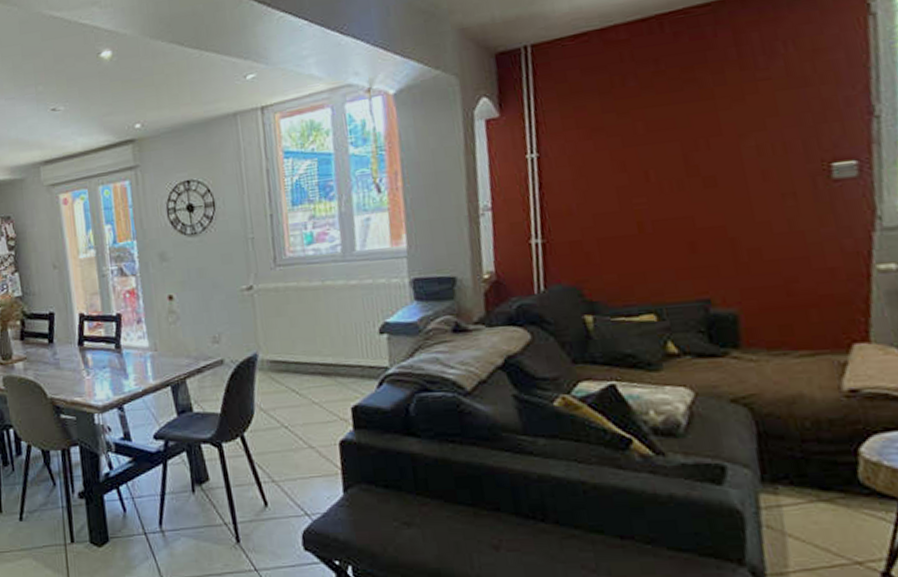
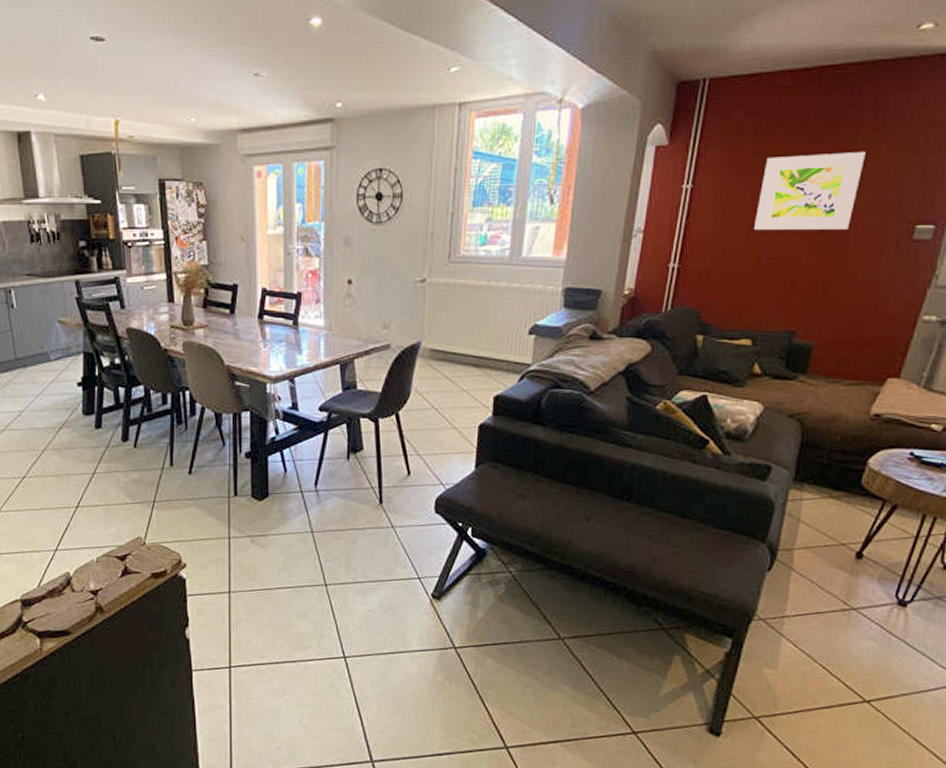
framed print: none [620,92,745,191] -> present [754,151,866,230]

